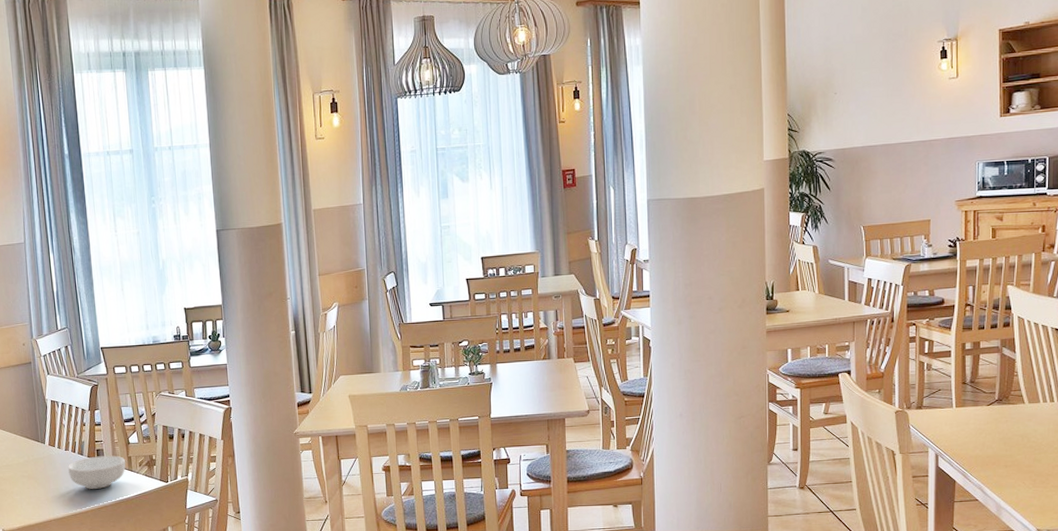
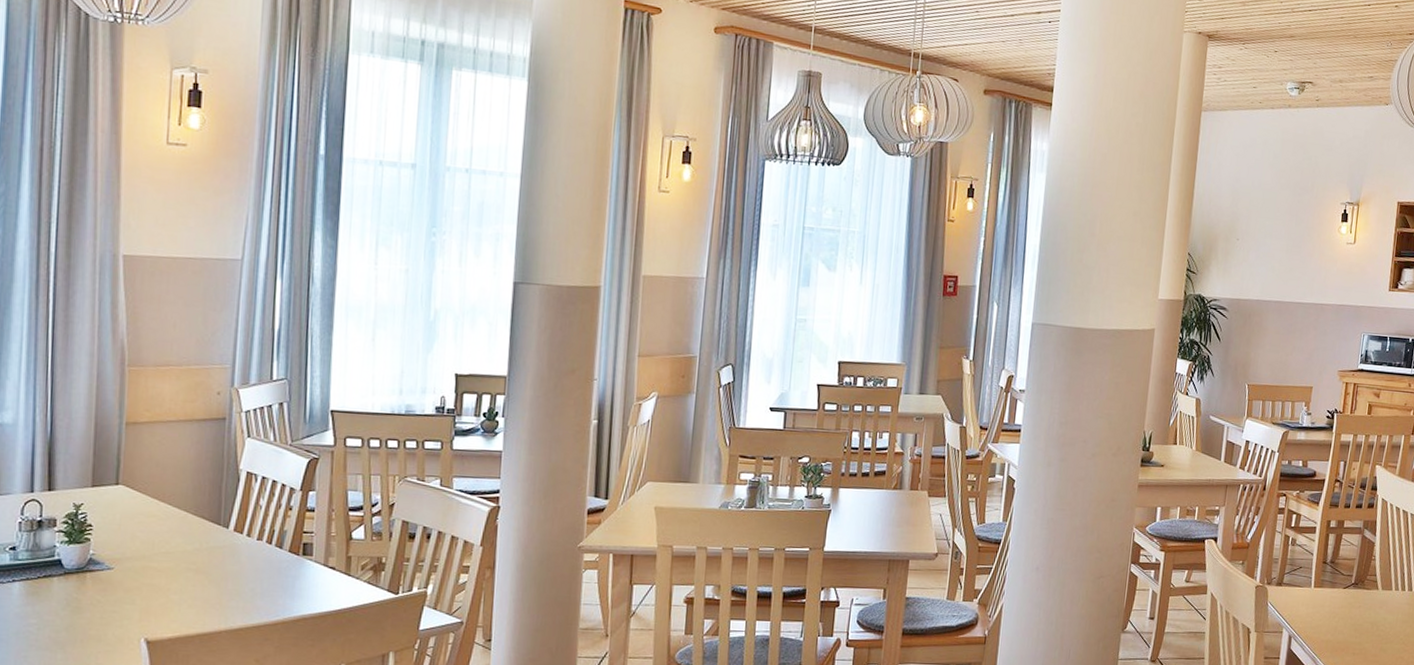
cereal bowl: present [68,455,126,489] -> none [257,551,342,595]

